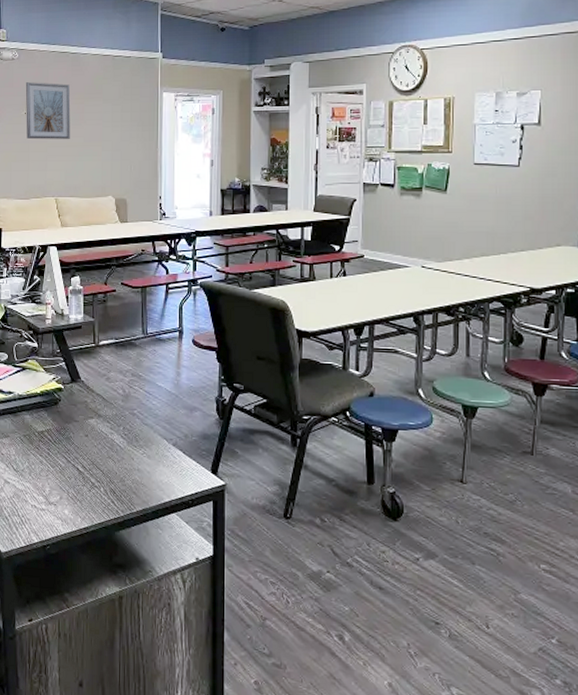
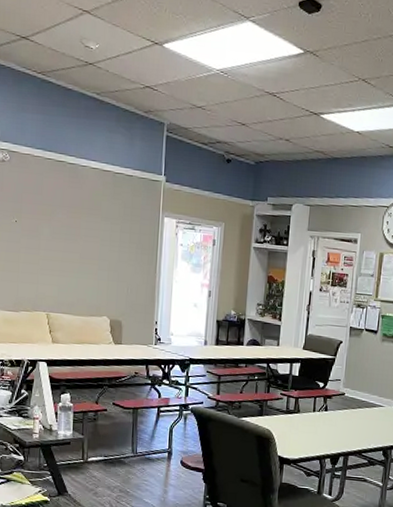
picture frame: present [25,82,71,140] -> none [16,188,66,254]

